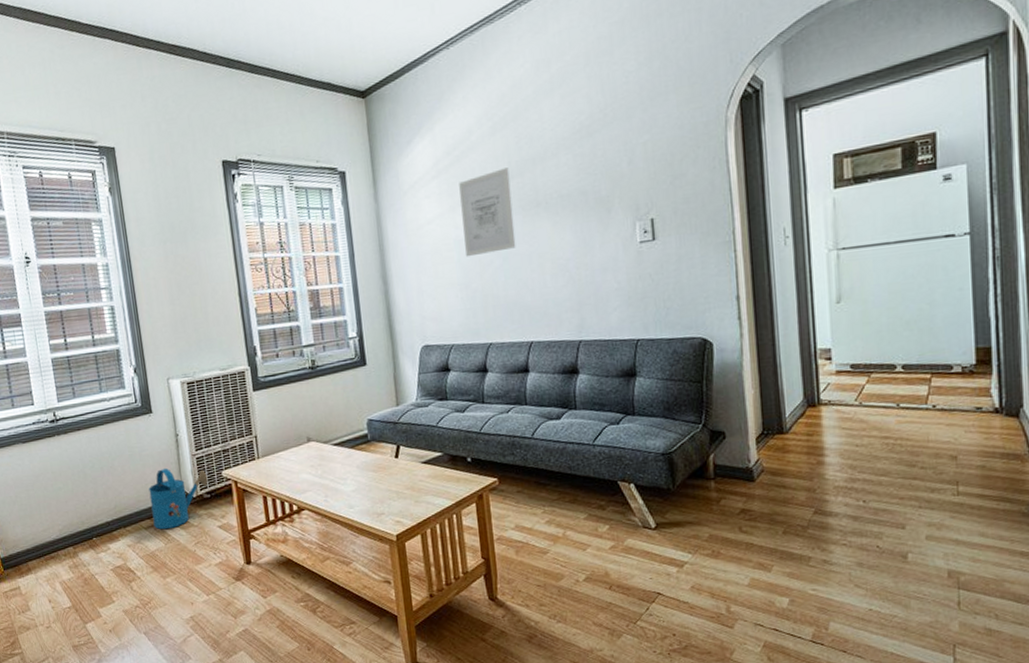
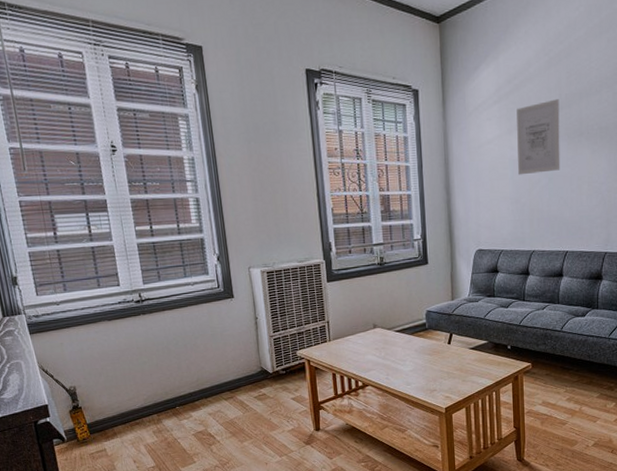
watering can: present [148,468,208,530] -> none [229,347,284,401]

